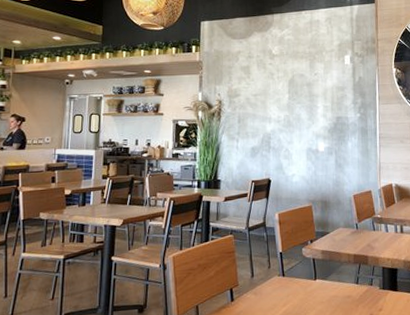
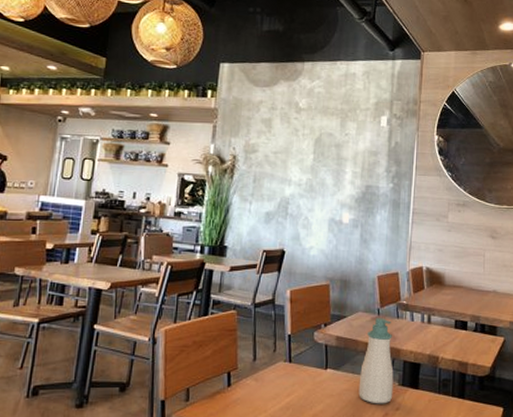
soap bottle: none [345,231,376,307] -> present [358,318,394,404]

